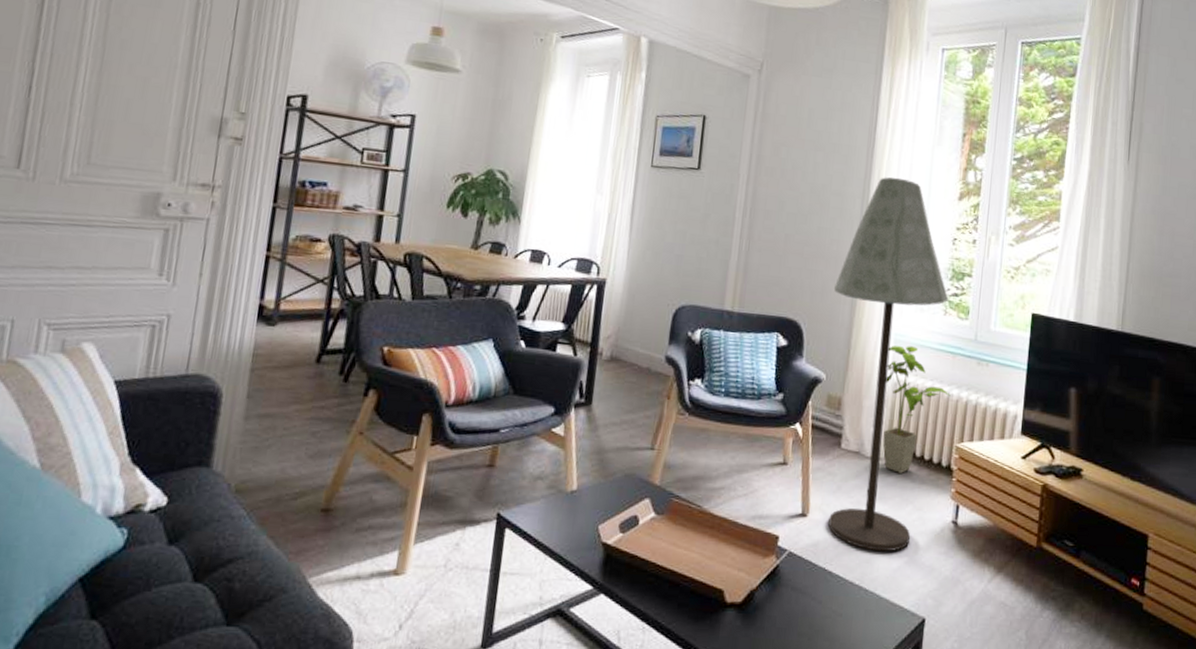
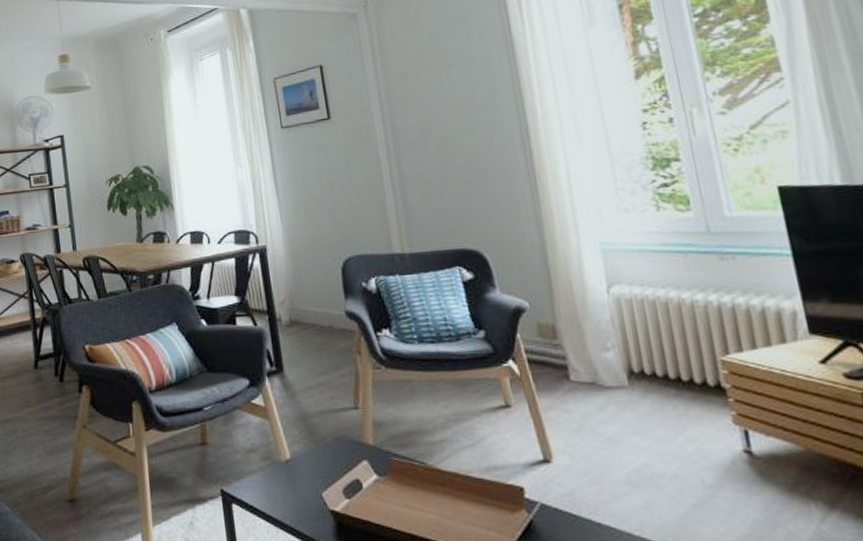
floor lamp: present [828,177,949,552] -> none [510,72,693,495]
house plant: present [883,346,951,473] -> none [597,253,695,401]

